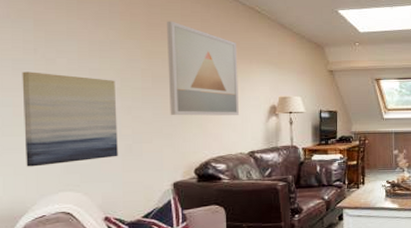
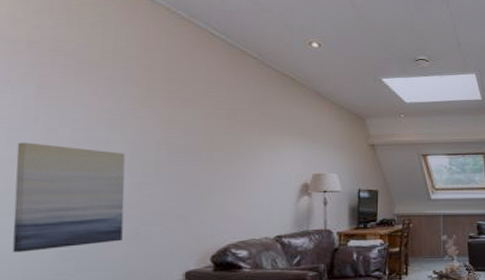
wall art: present [167,21,239,116] -> none [186,87,267,194]

